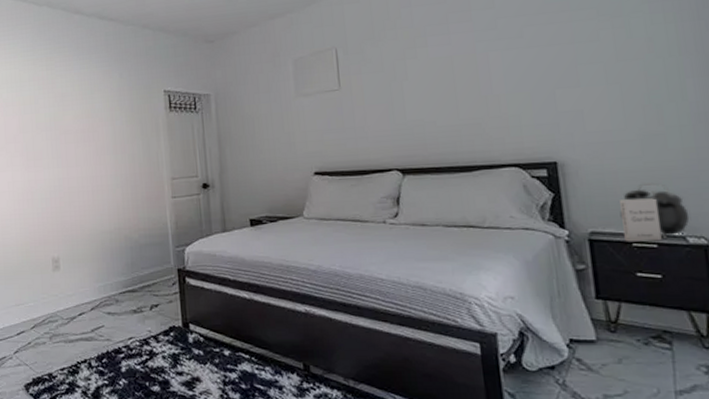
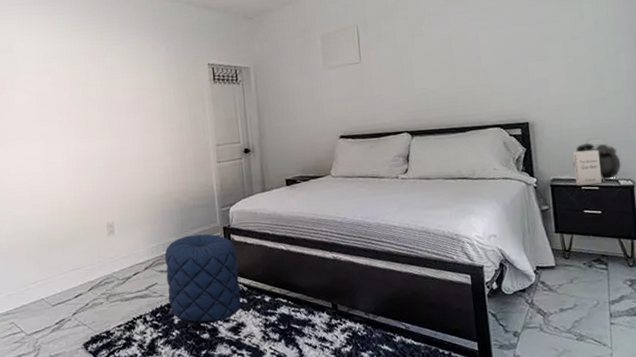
pouf: none [112,275,196,375] -> present [164,234,241,324]

